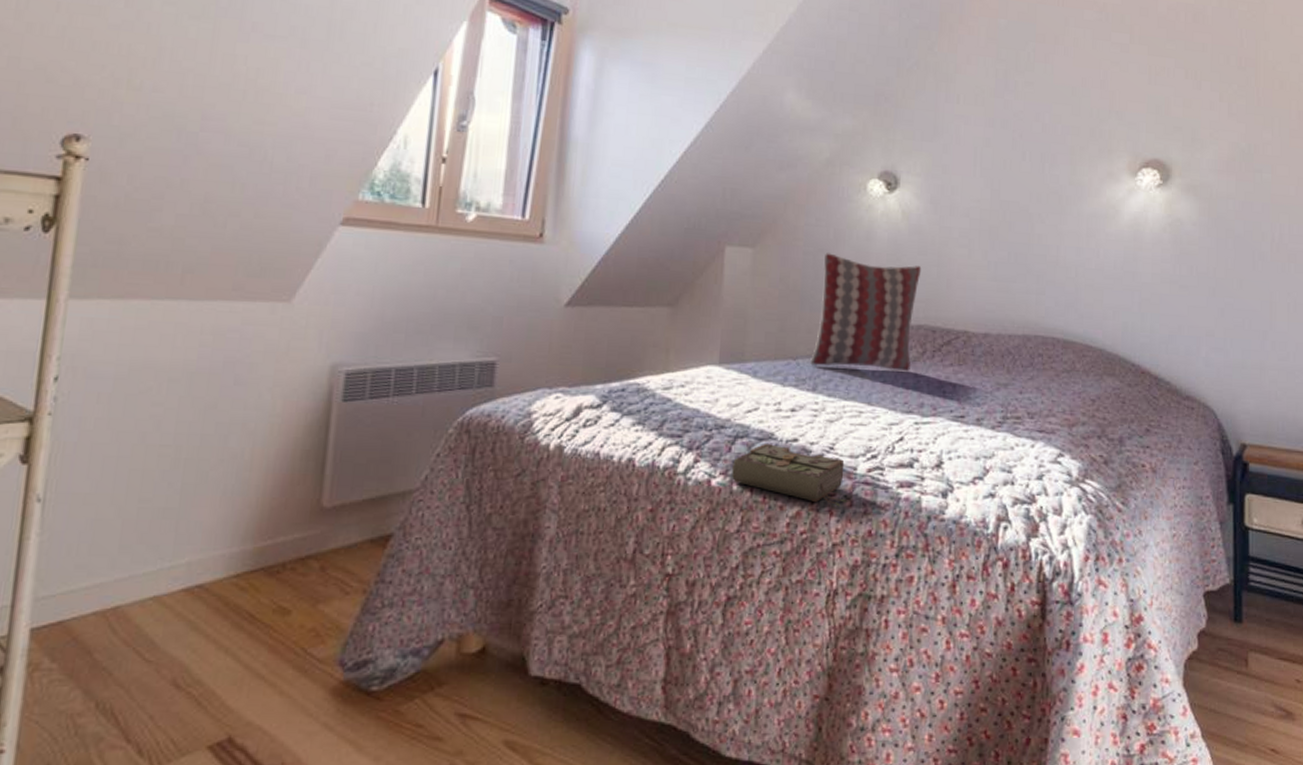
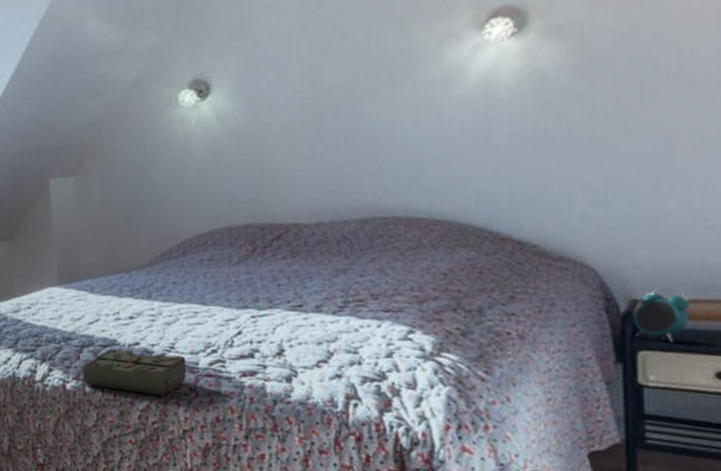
pillow: present [810,253,922,372] -> none [142,167,243,276]
alarm clock: none [1242,434,1285,489] -> present [633,287,690,343]

